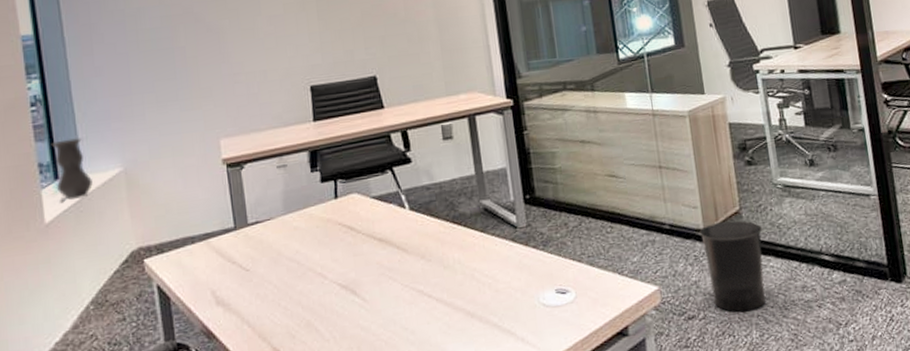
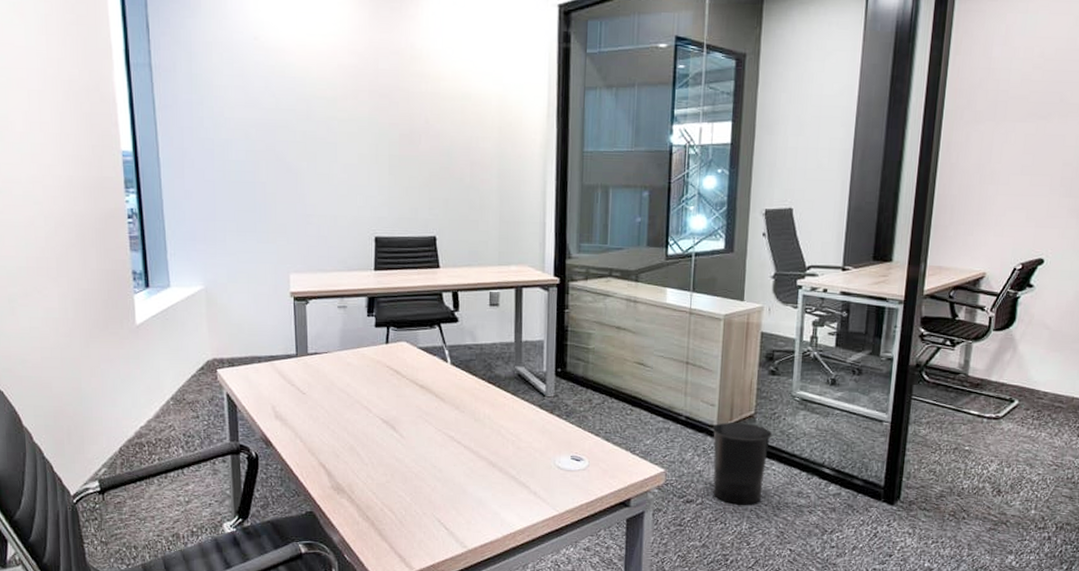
vase: present [51,137,93,200] -> none [144,253,178,309]

